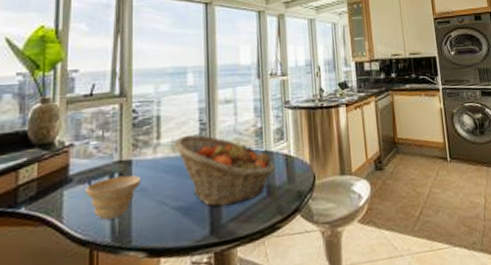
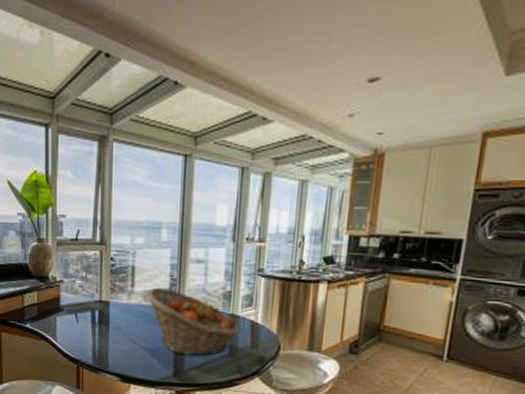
bowl: present [85,175,142,221] -> none [73,312,118,347]

